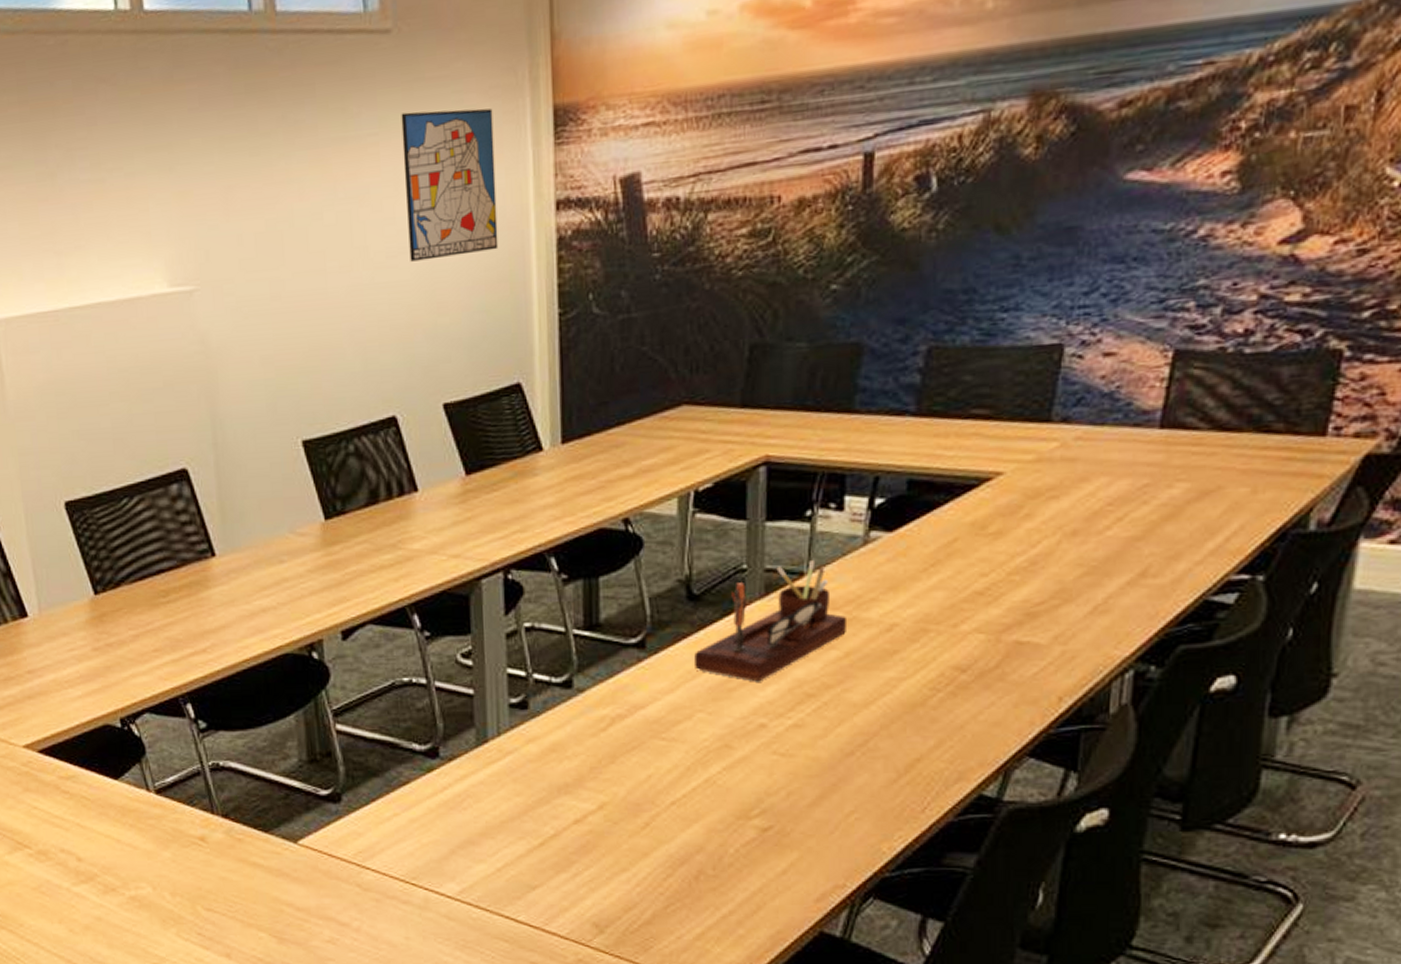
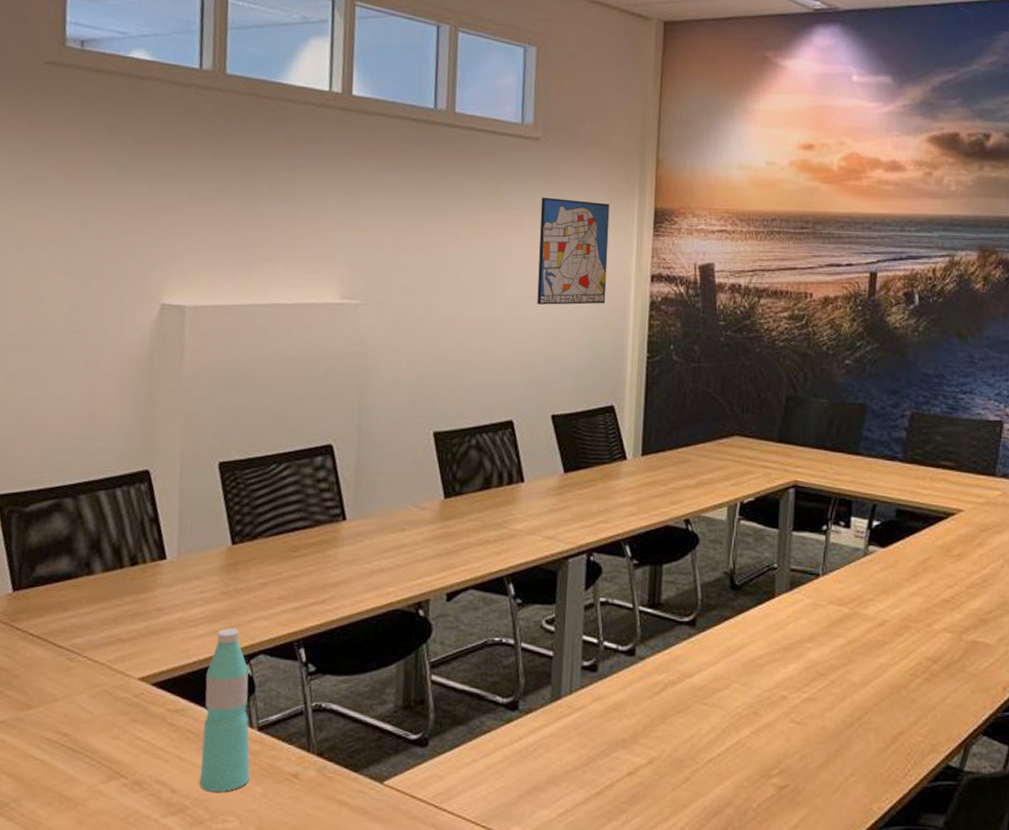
water bottle: none [91,687,155,858] -> present [199,628,250,792]
desk organizer: present [693,559,848,682] -> none [732,564,851,661]

